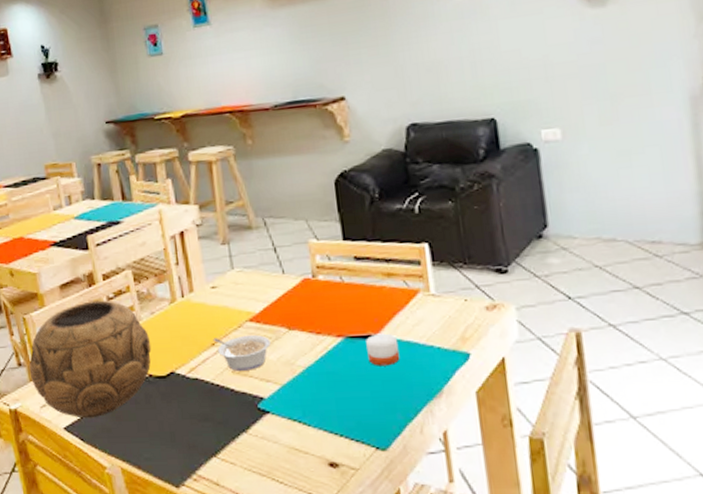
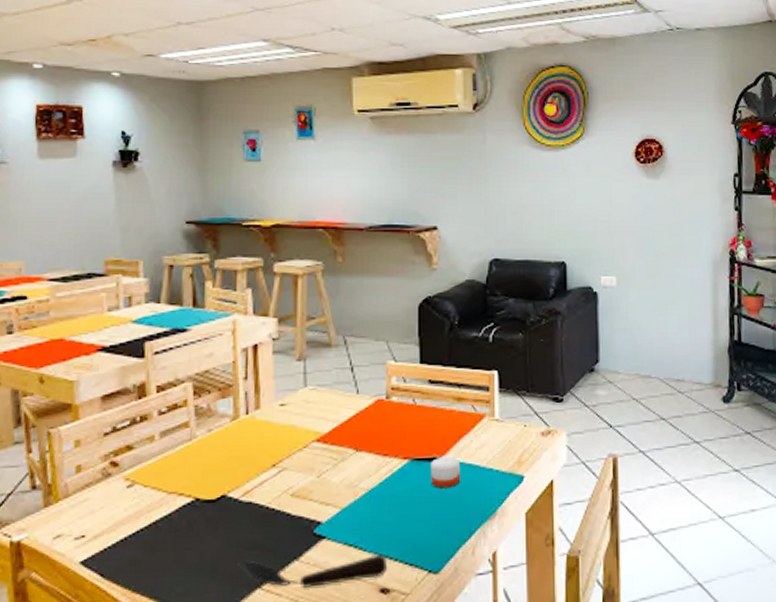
decorative bowl: present [29,300,152,419] -> none [45,414,203,550]
spoon: none [191,429,333,458] -> present [236,554,387,588]
legume: present [213,335,271,371] -> none [274,456,336,494]

